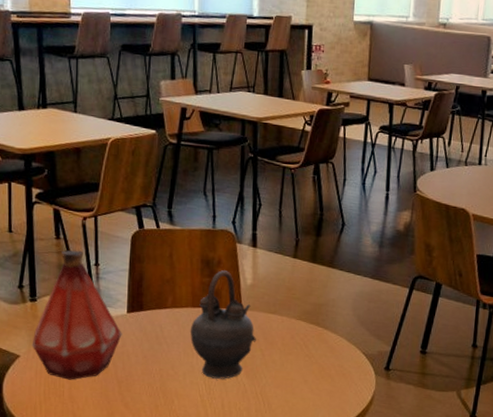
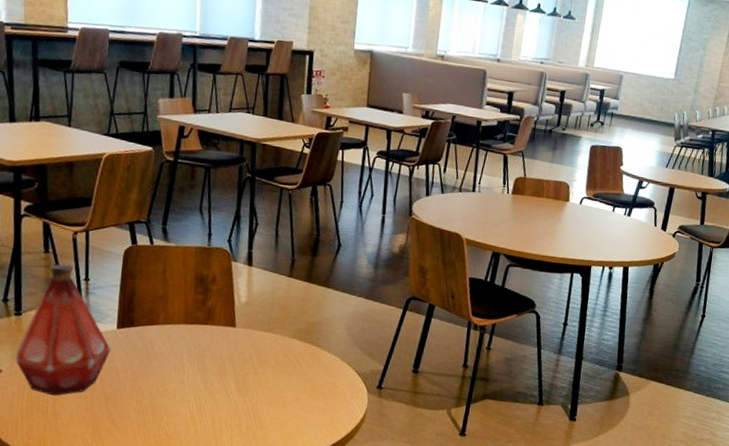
teapot: present [190,270,256,379] -> none [181,288,249,396]

